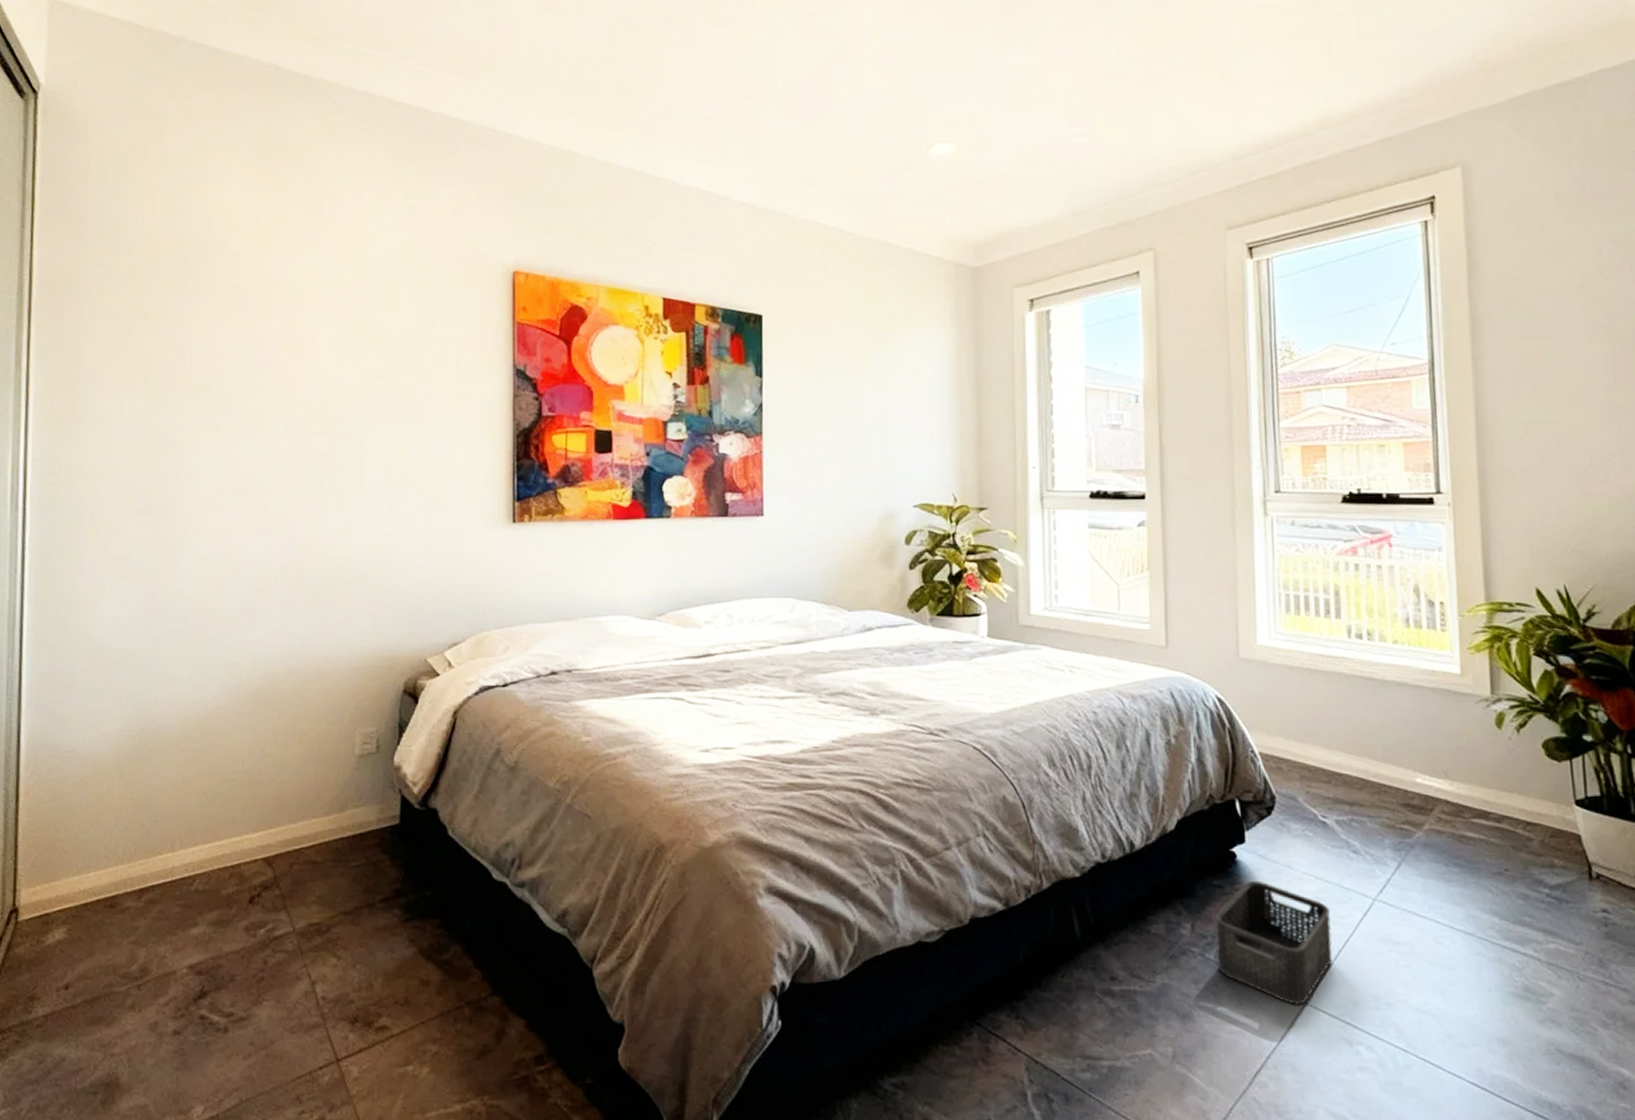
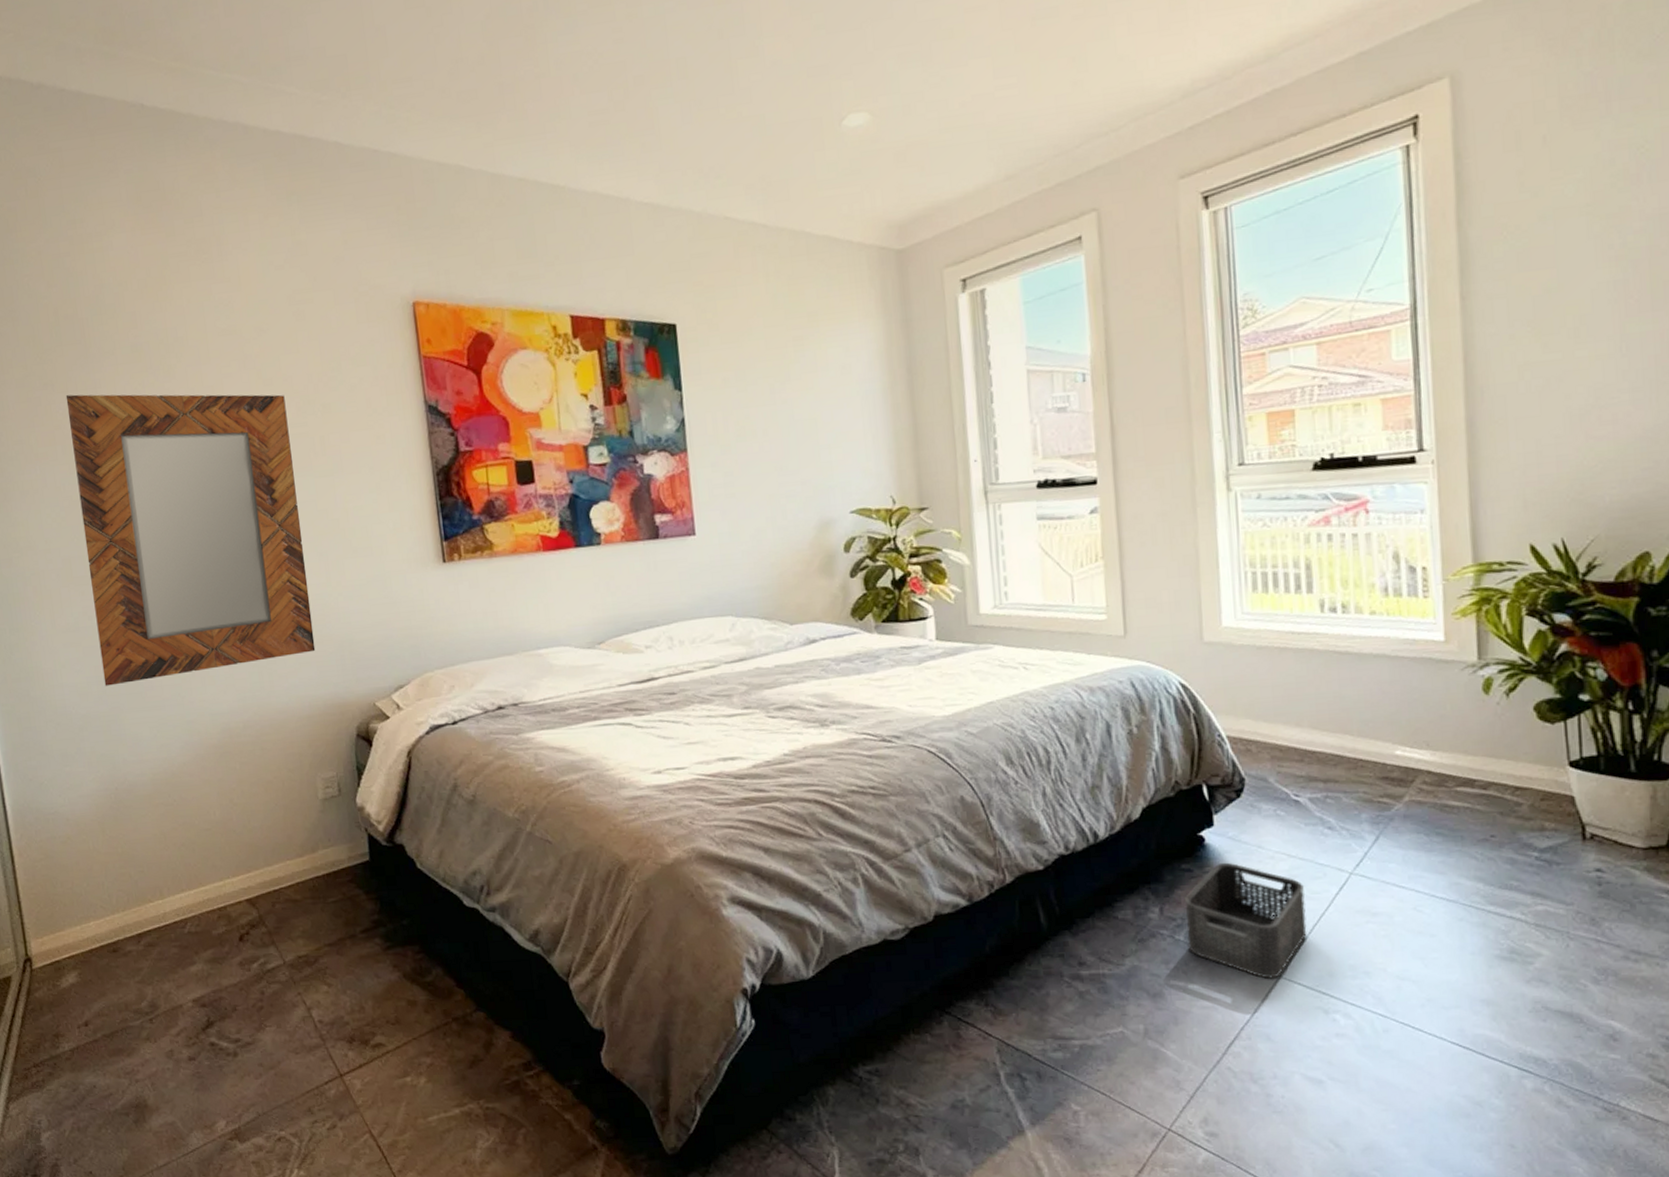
home mirror: none [148,327,376,621] -> present [65,394,316,686]

